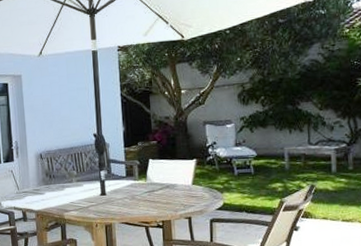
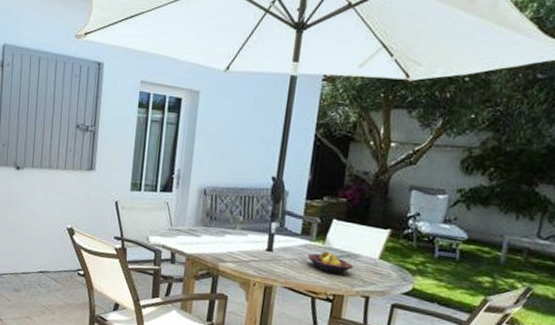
fruit bowl: none [134,186,174,204] -> present [307,251,354,275]

